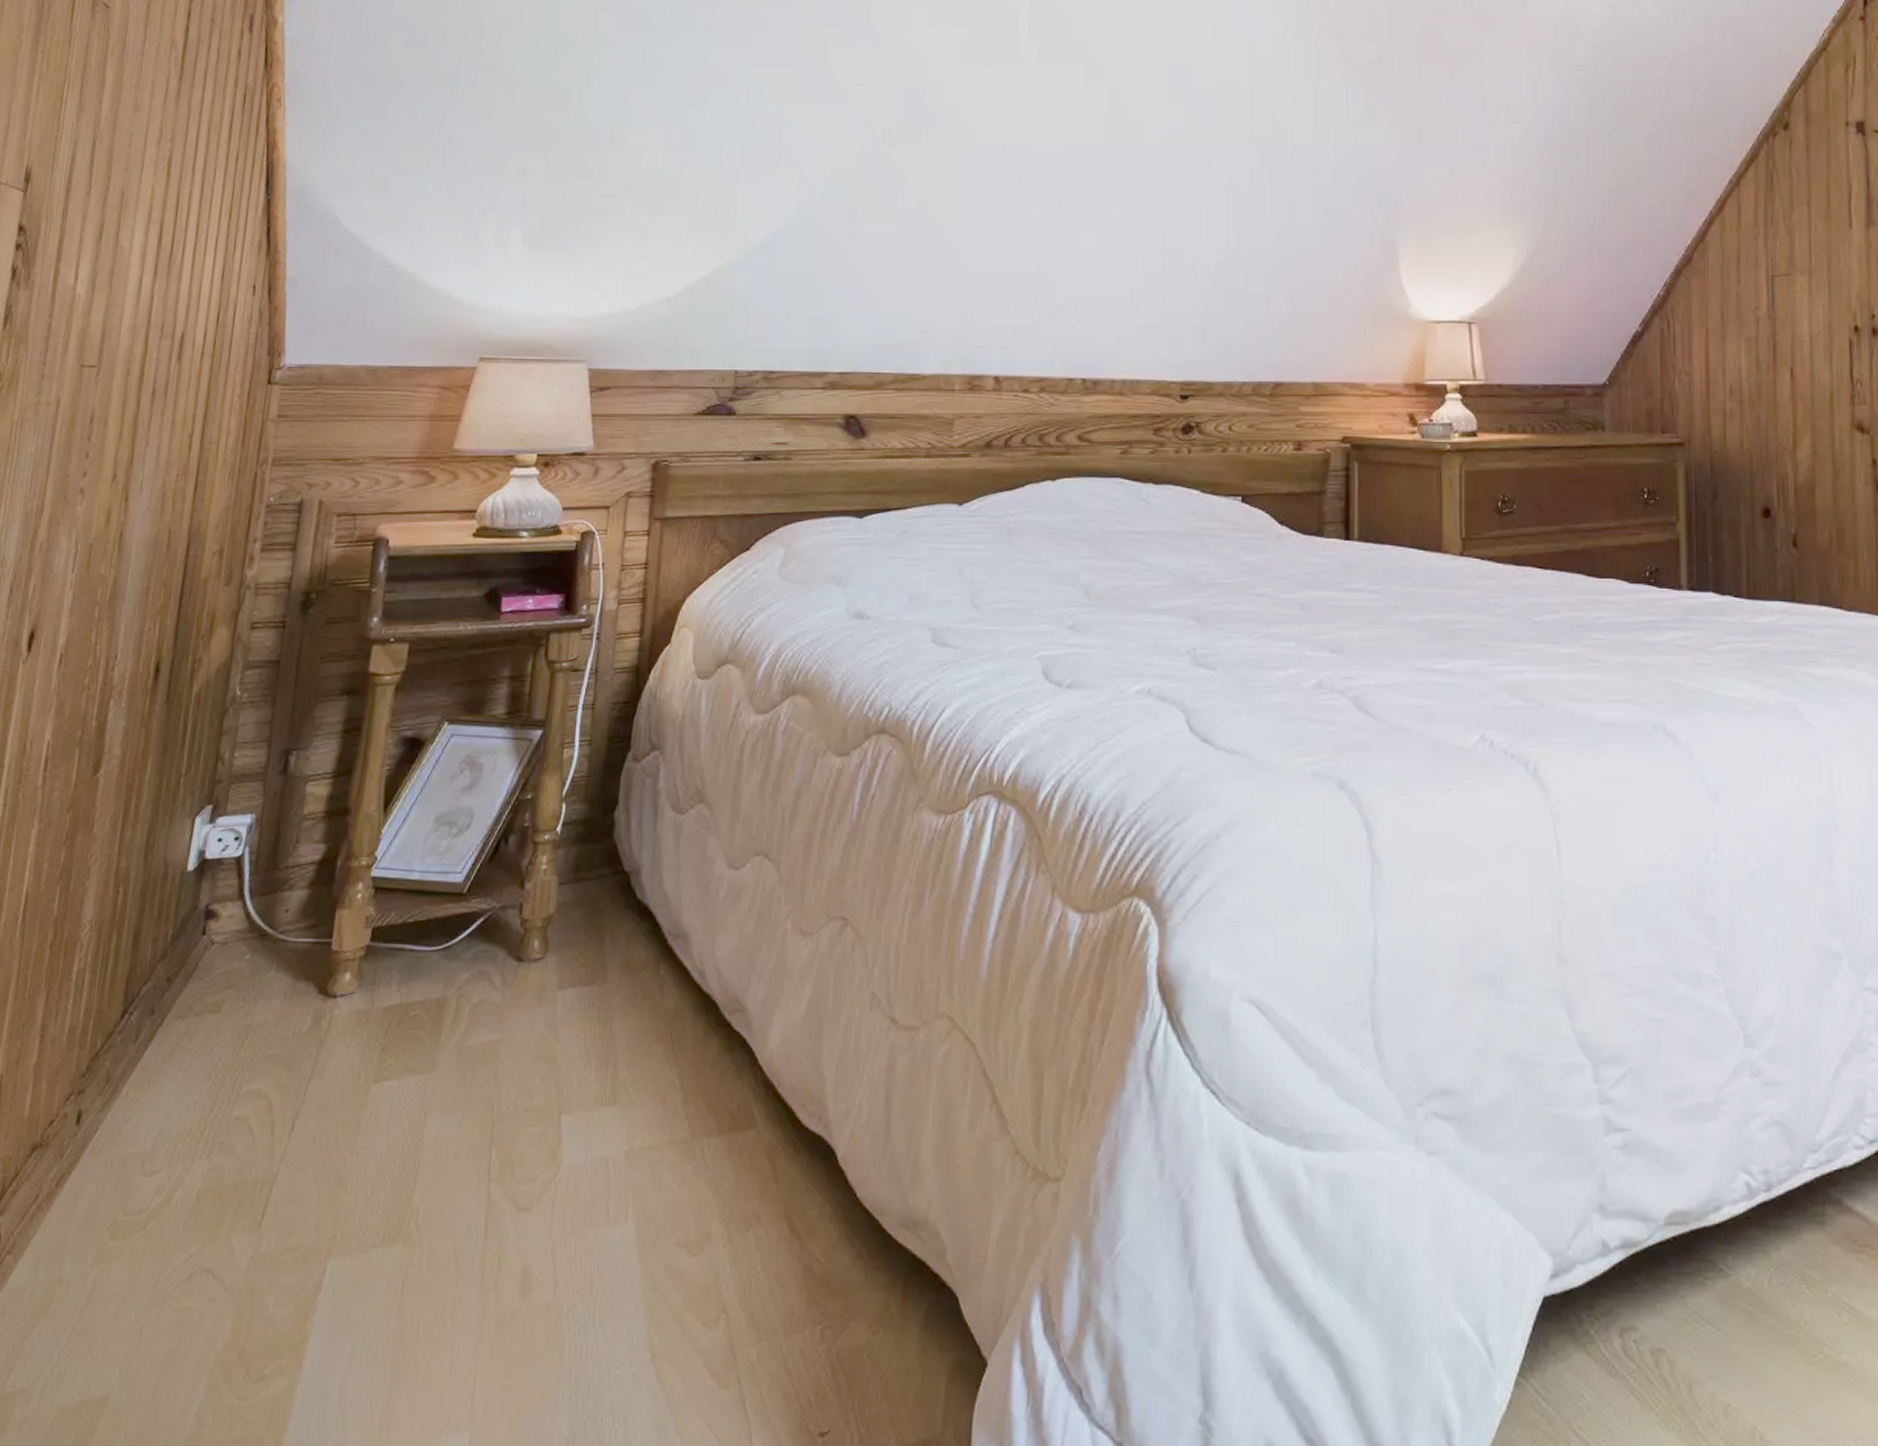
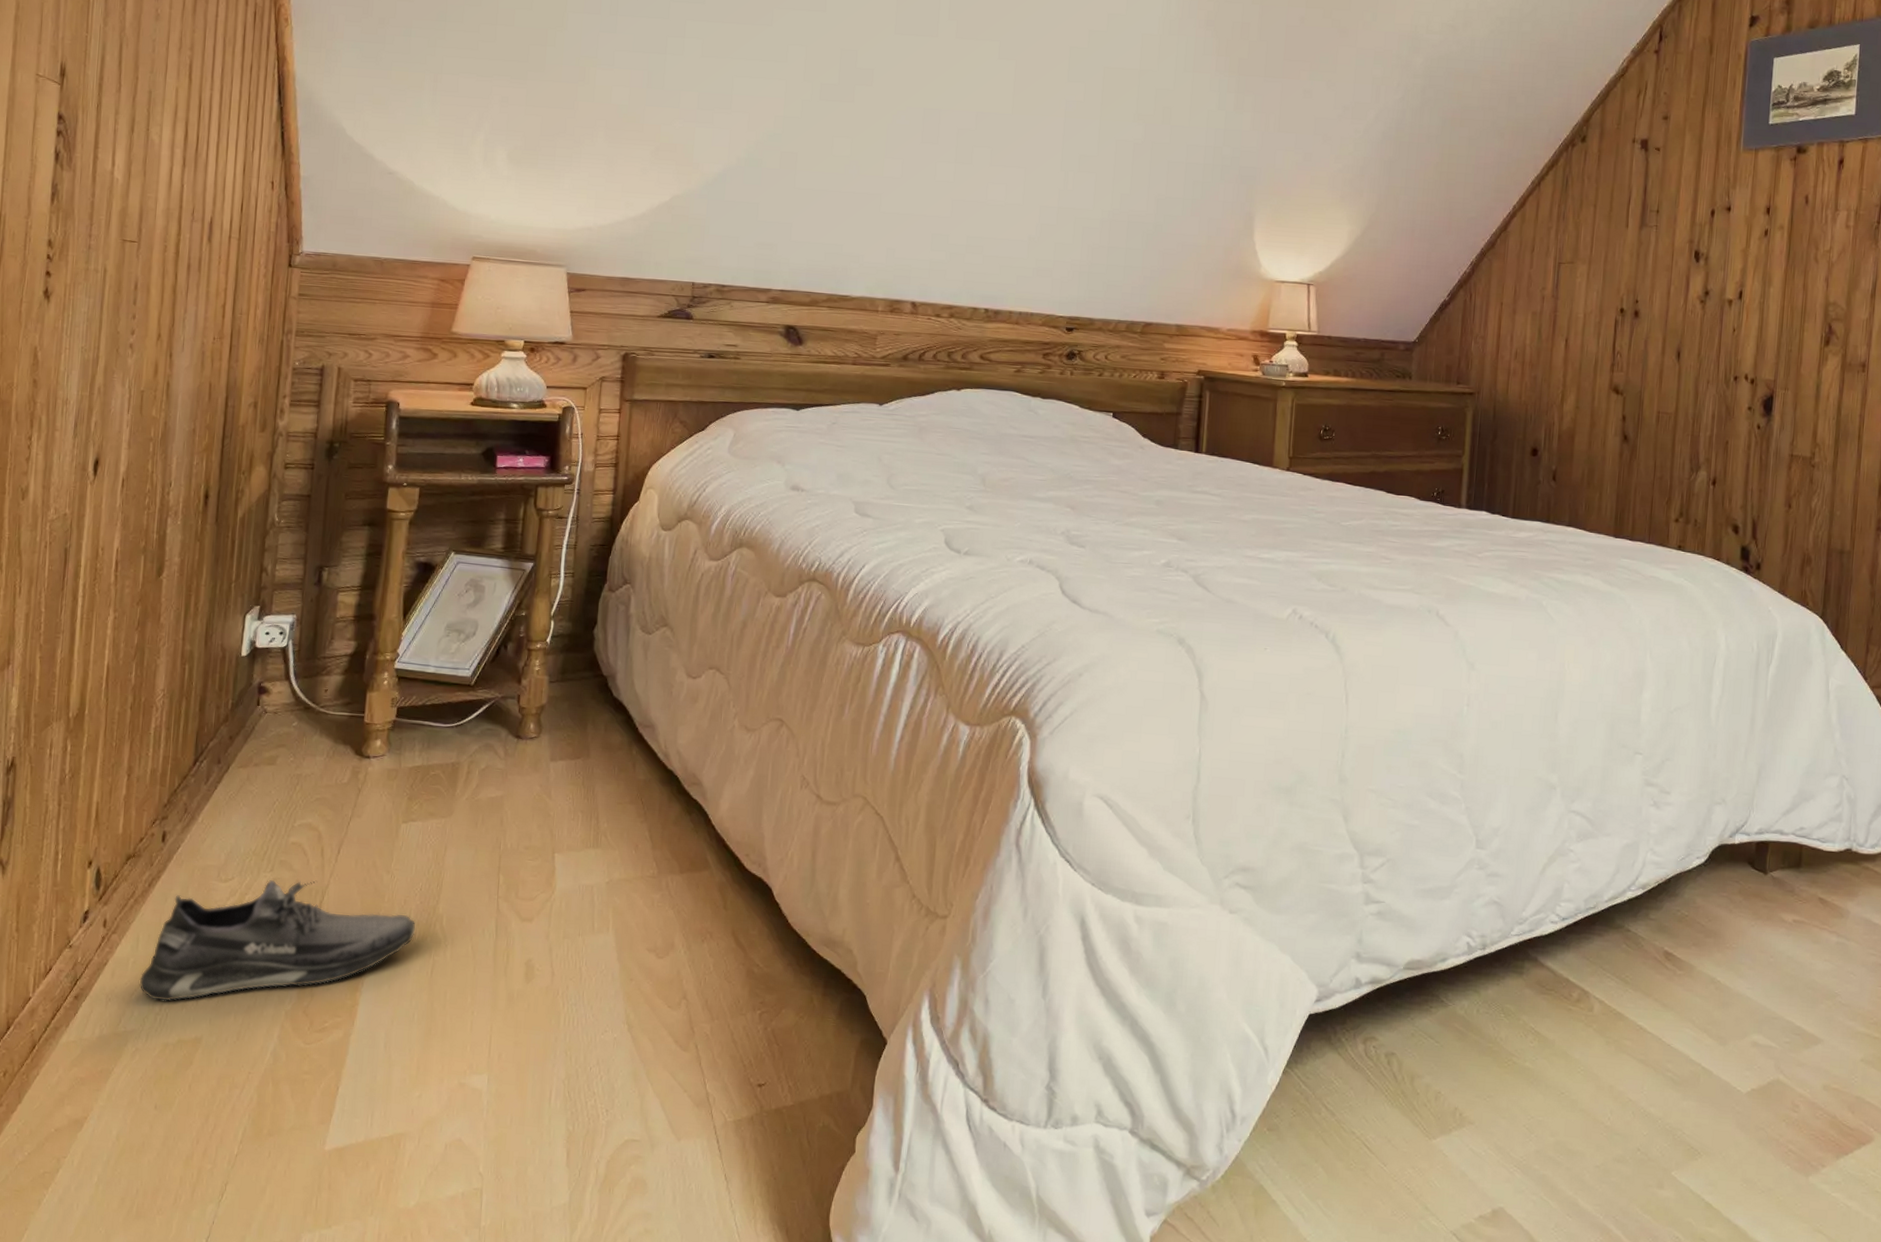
shoe: none [35,1168,385,1348] -> present [139,879,416,1002]

